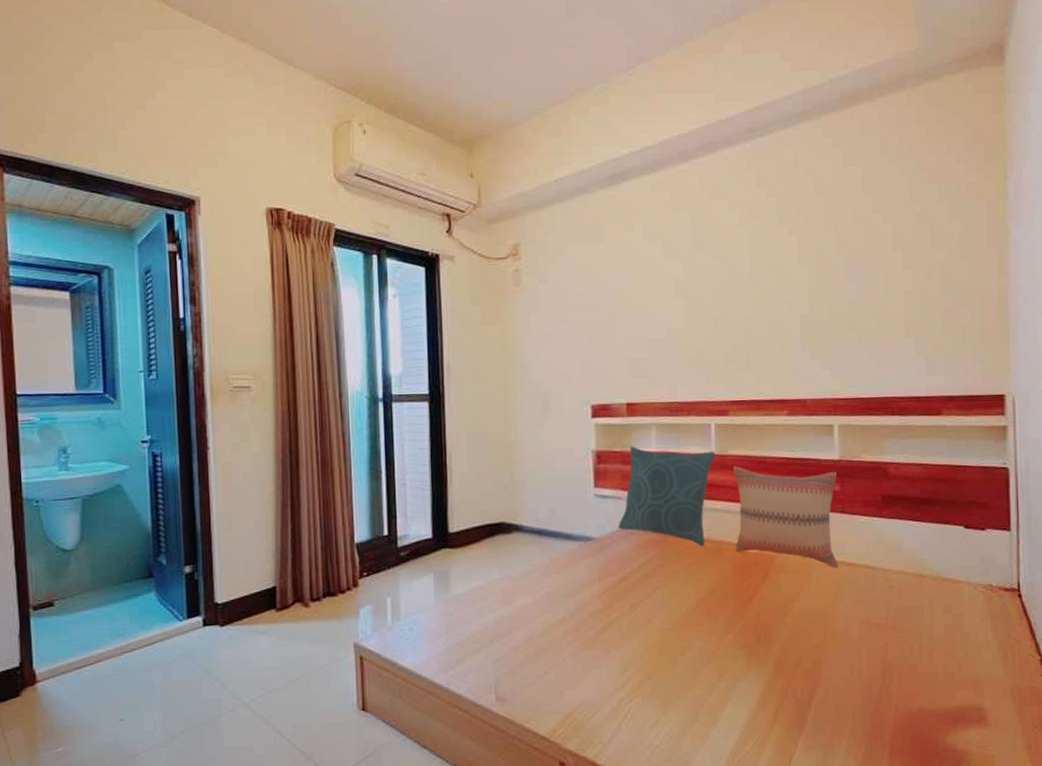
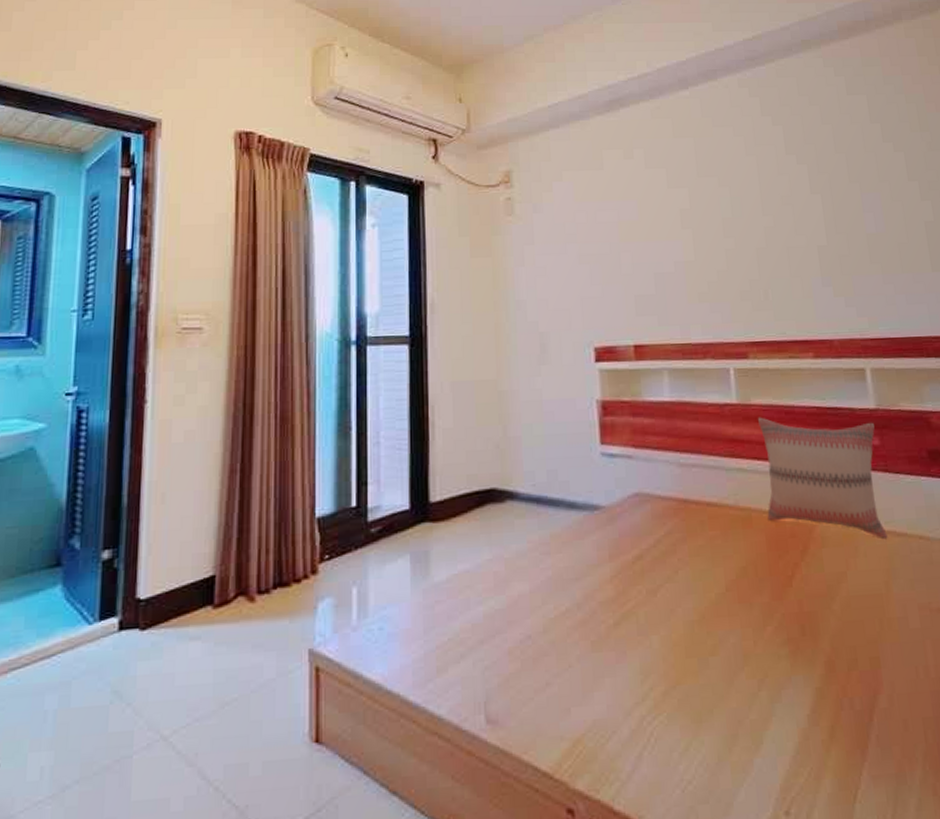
pillow: present [618,446,715,546] -> none [629,394,737,514]

